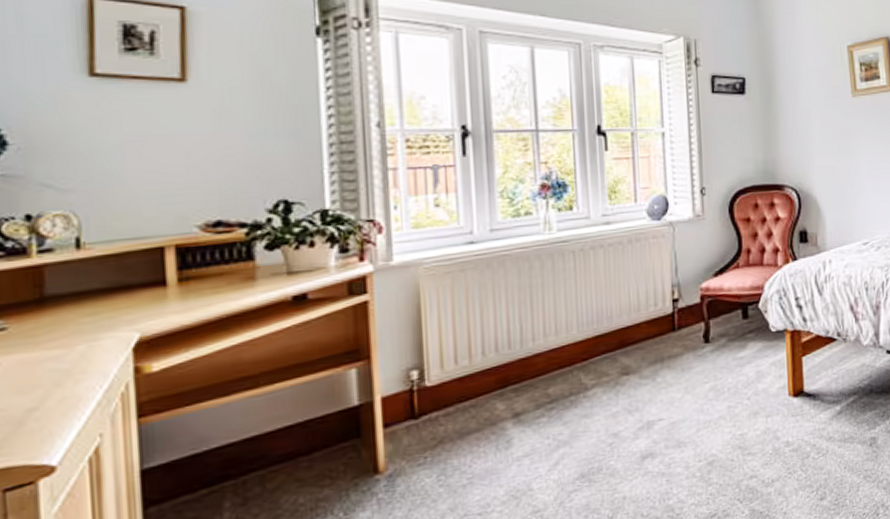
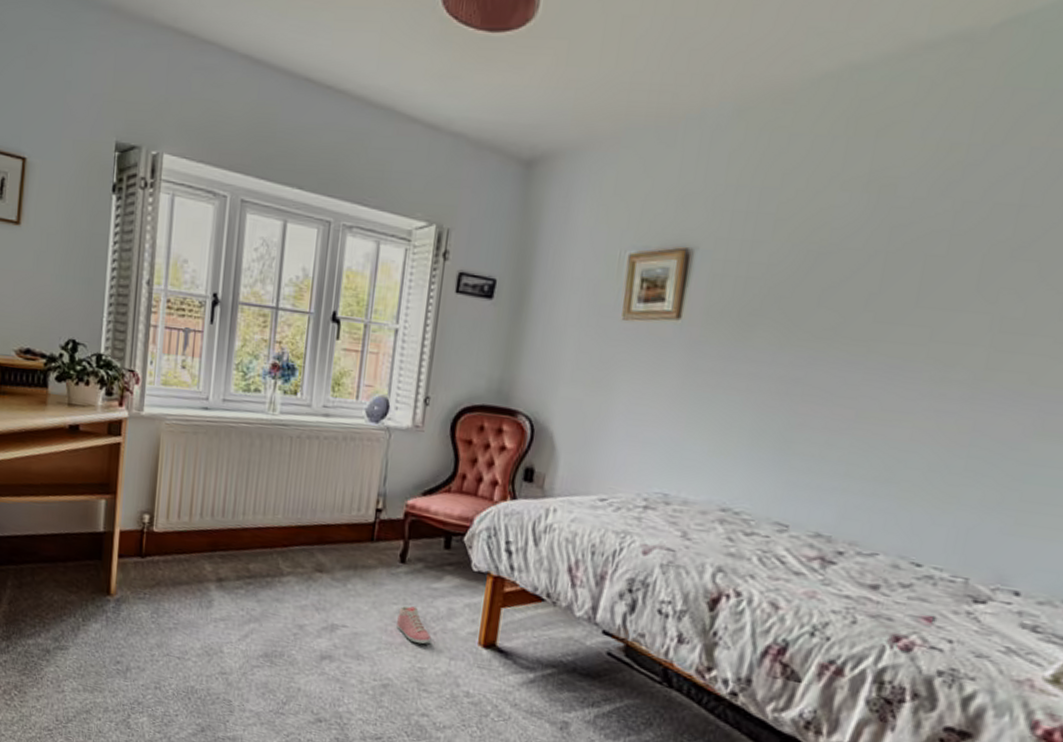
sneaker: none [711,380,746,414] -> present [397,606,431,644]

